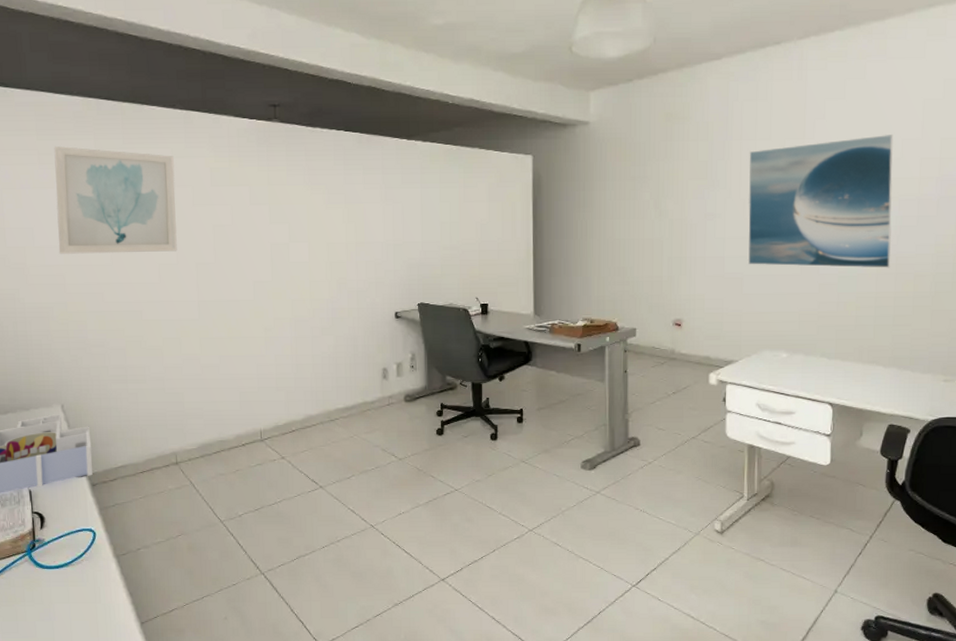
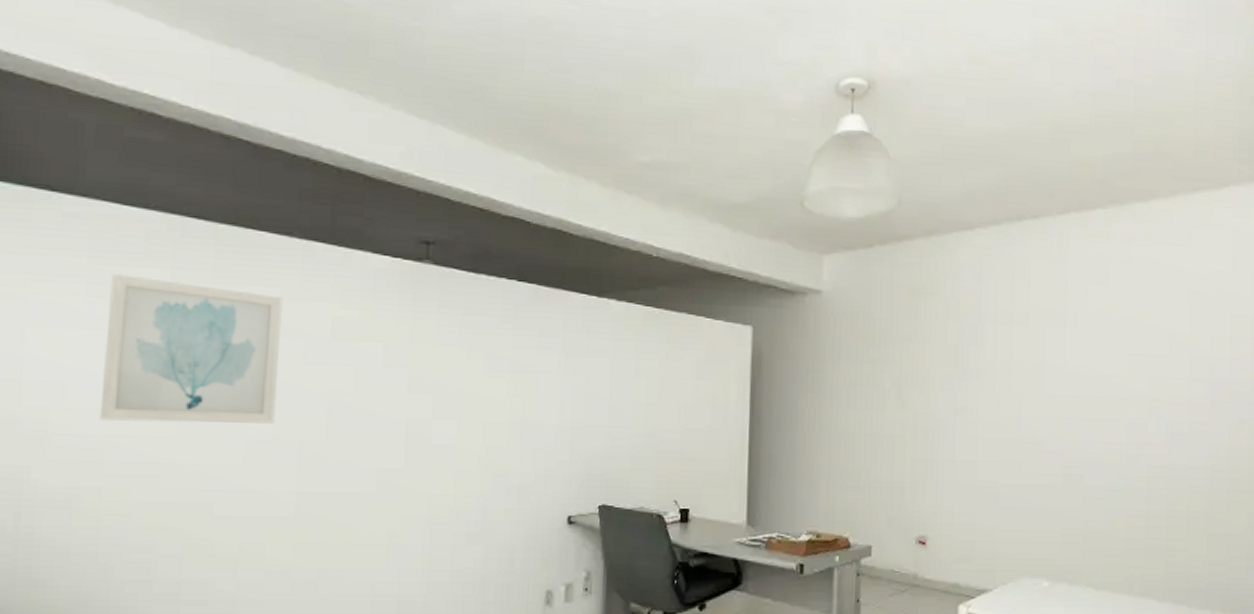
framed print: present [748,135,894,268] -> none [1004,328,1162,482]

